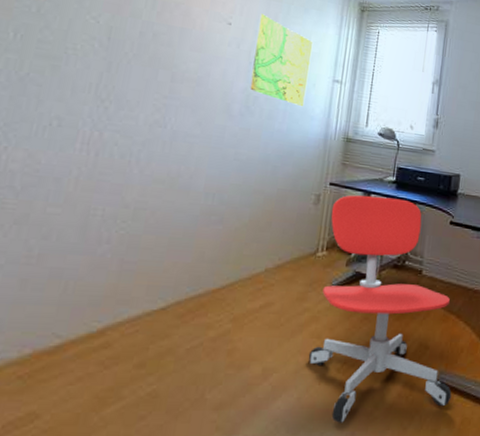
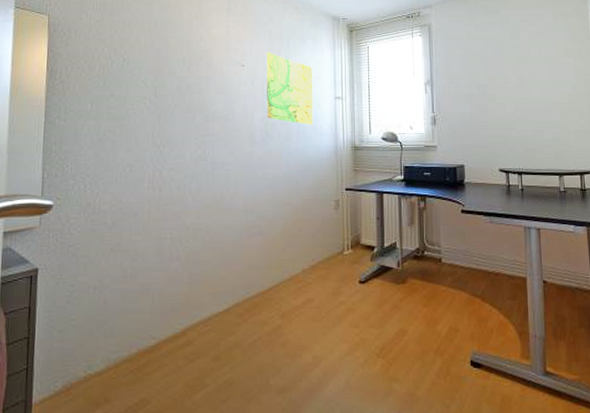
office chair: present [308,195,452,423] -> none [350,195,488,403]

